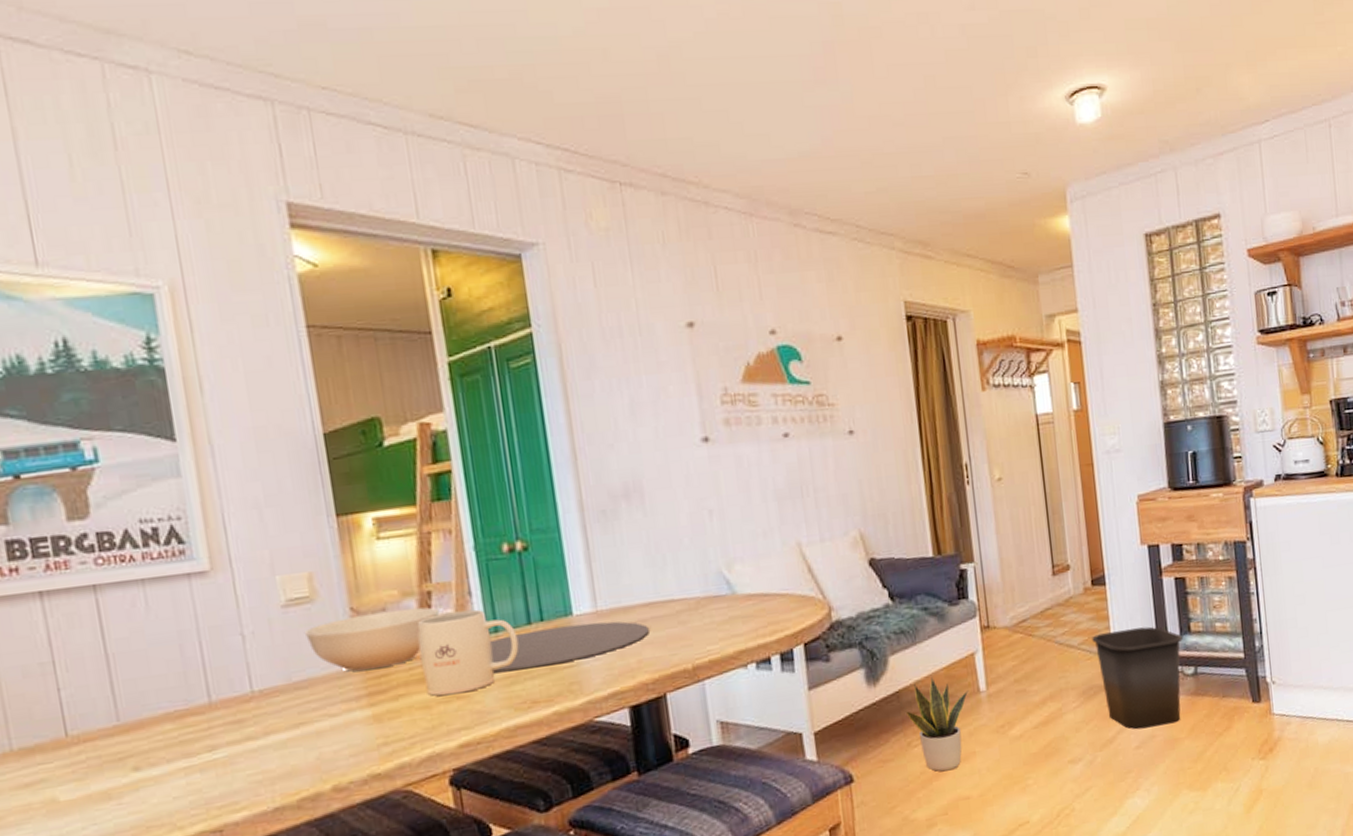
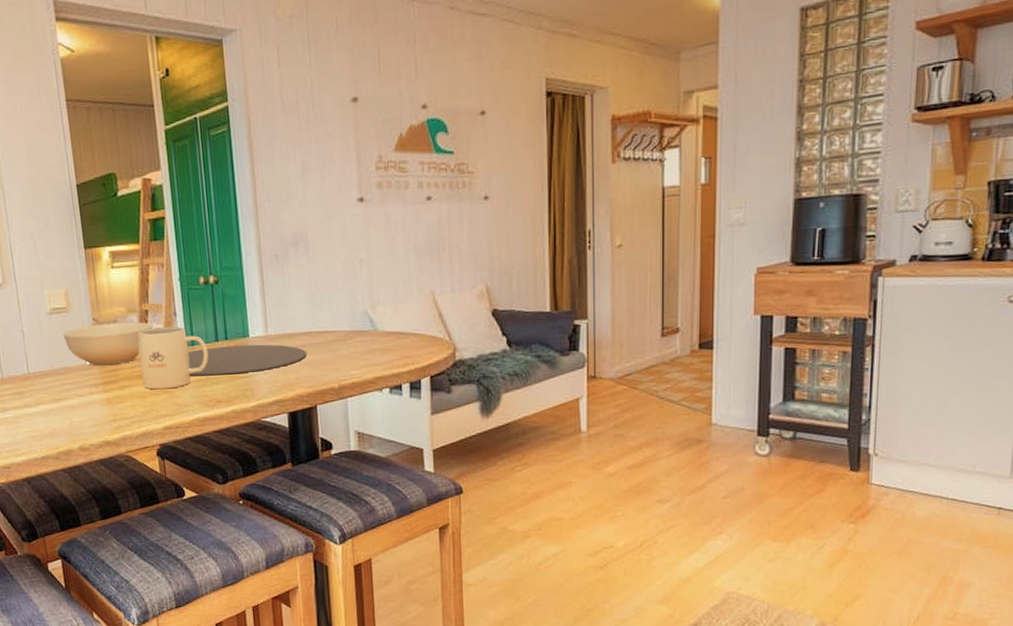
potted plant: present [905,675,969,772] -> none [512,414,571,495]
waste bin: present [1092,626,1183,730] -> none [693,390,785,481]

